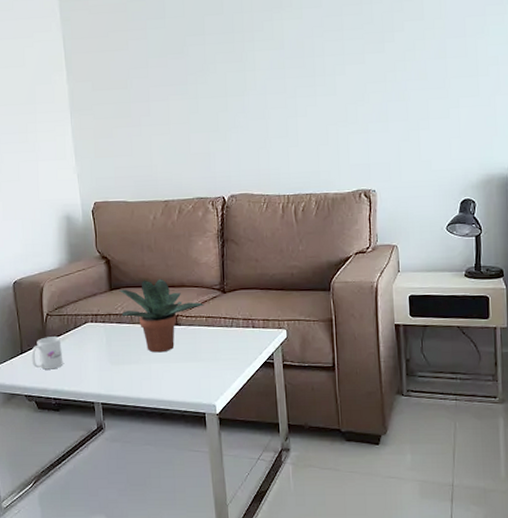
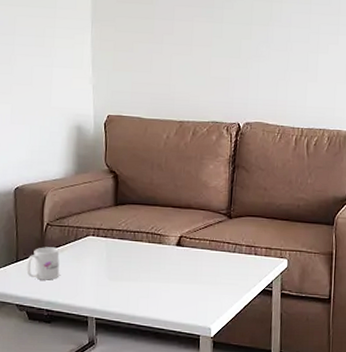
potted plant: present [119,279,205,353] -> none [124,198,210,272]

